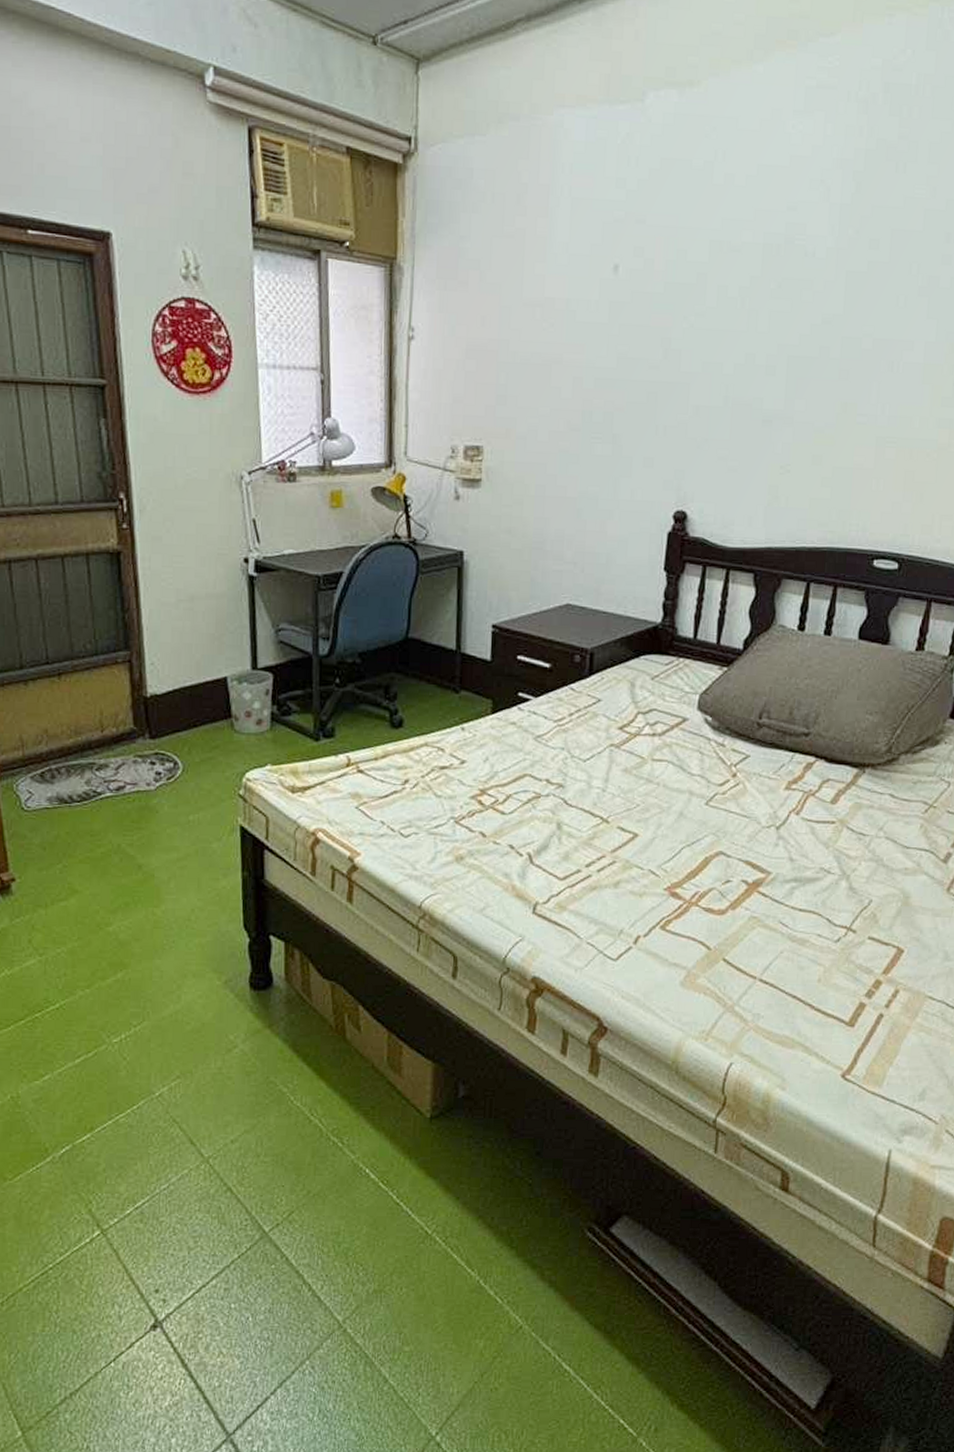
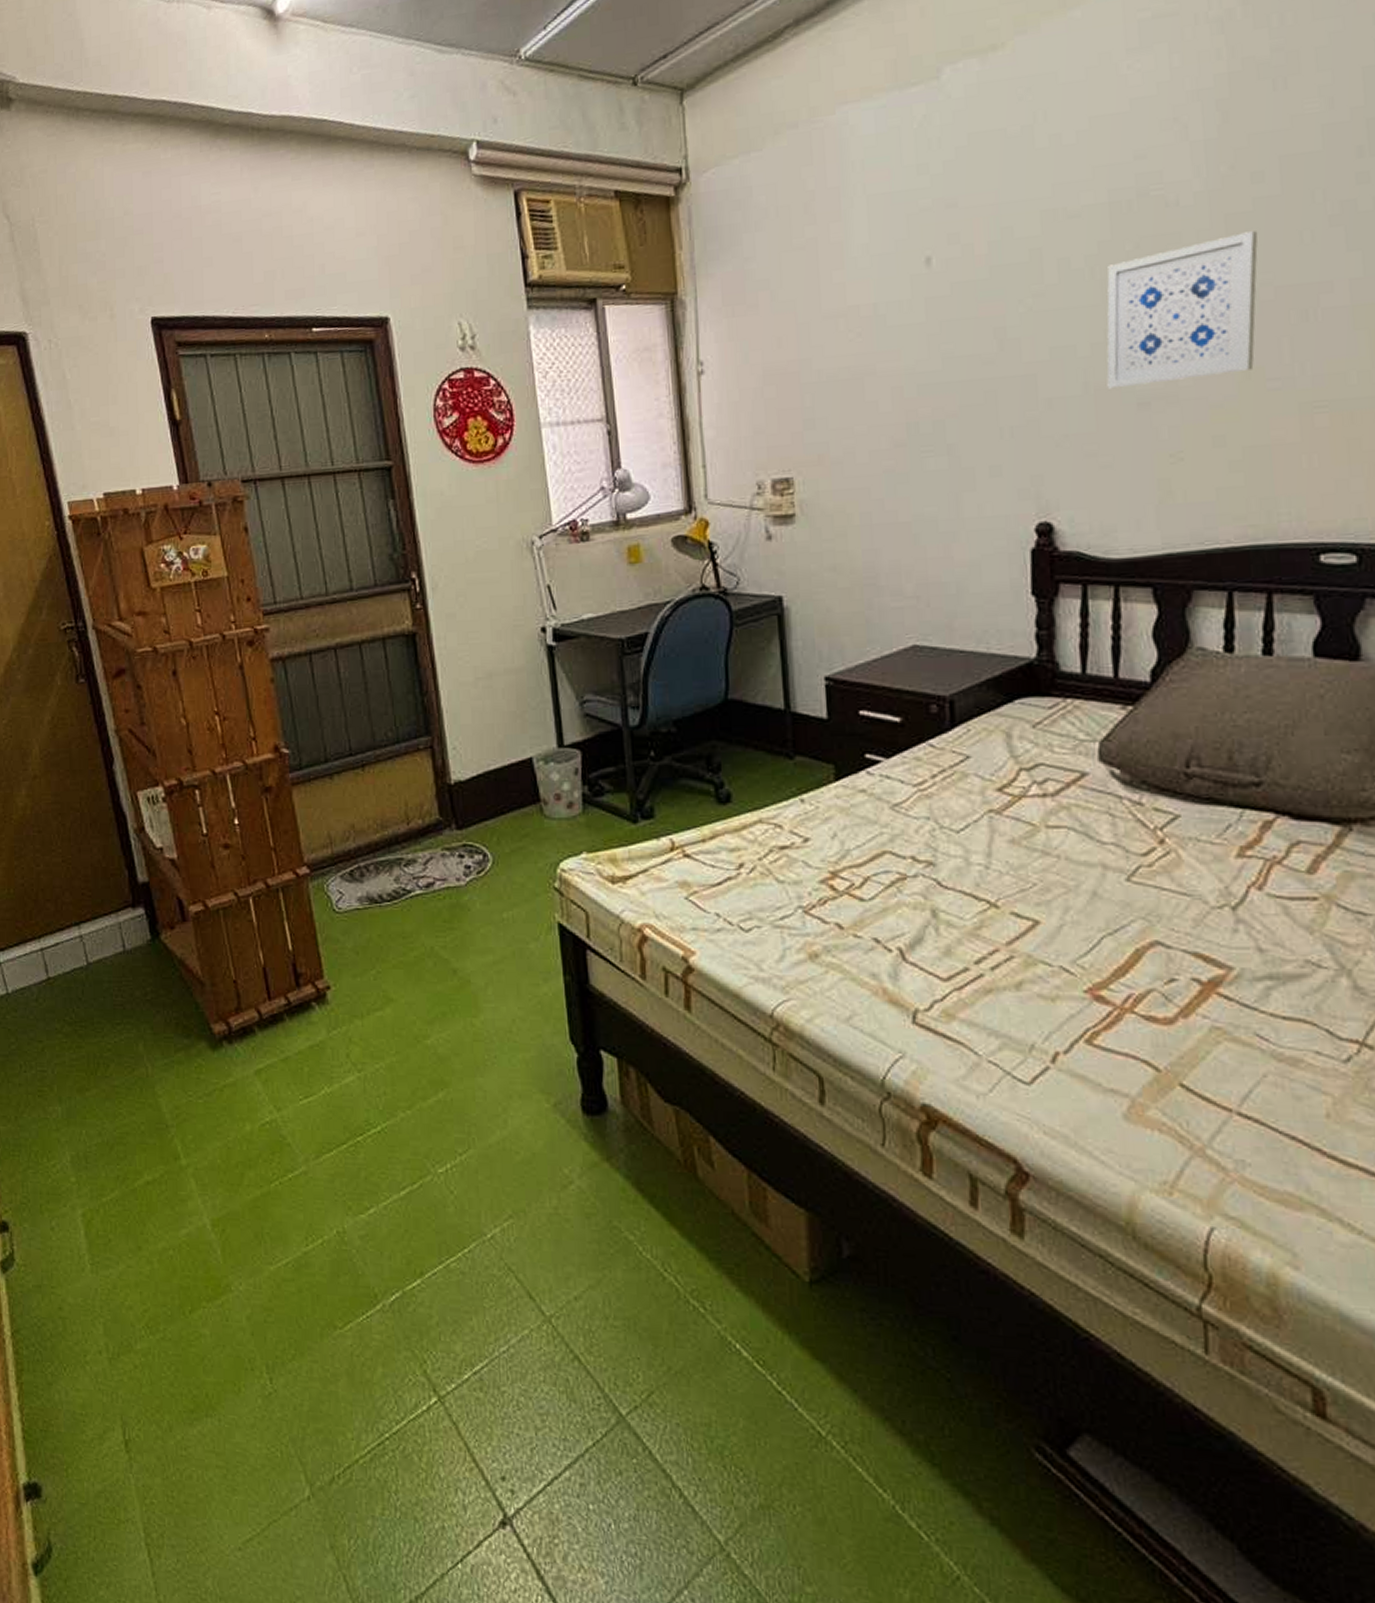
wall art: none [742,289,868,406] -> present [1106,231,1258,389]

